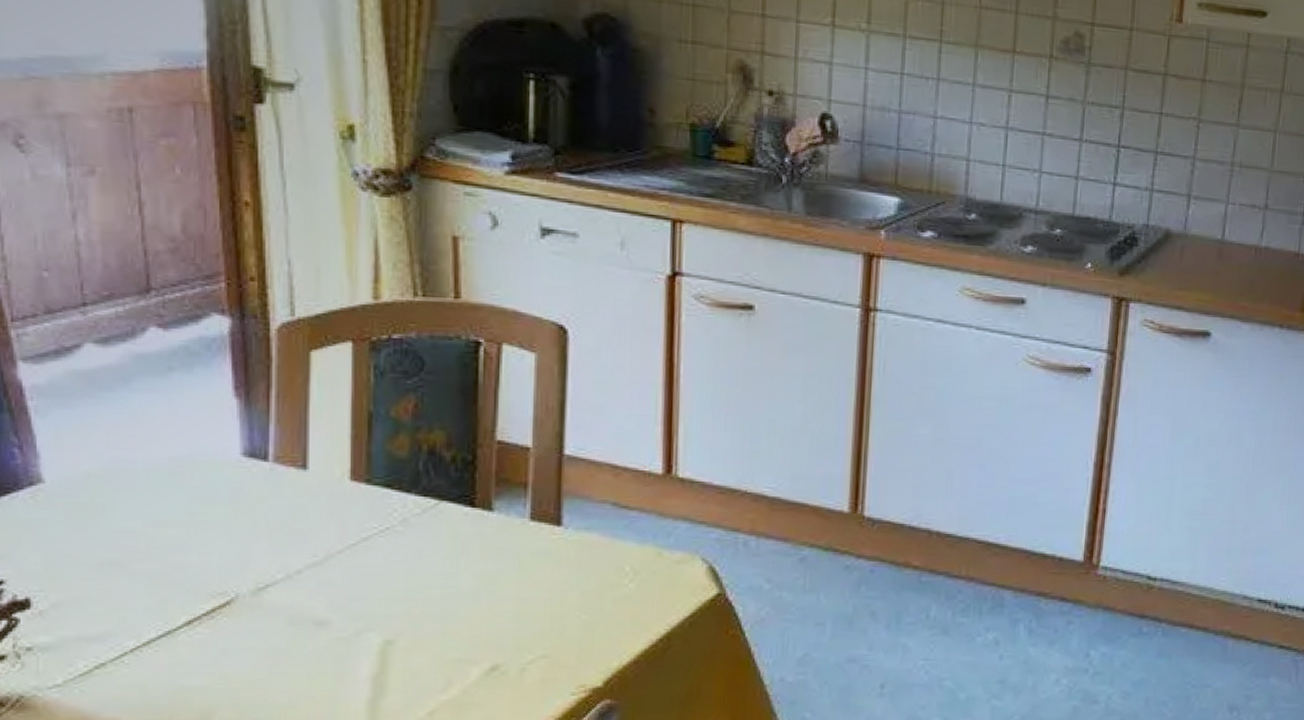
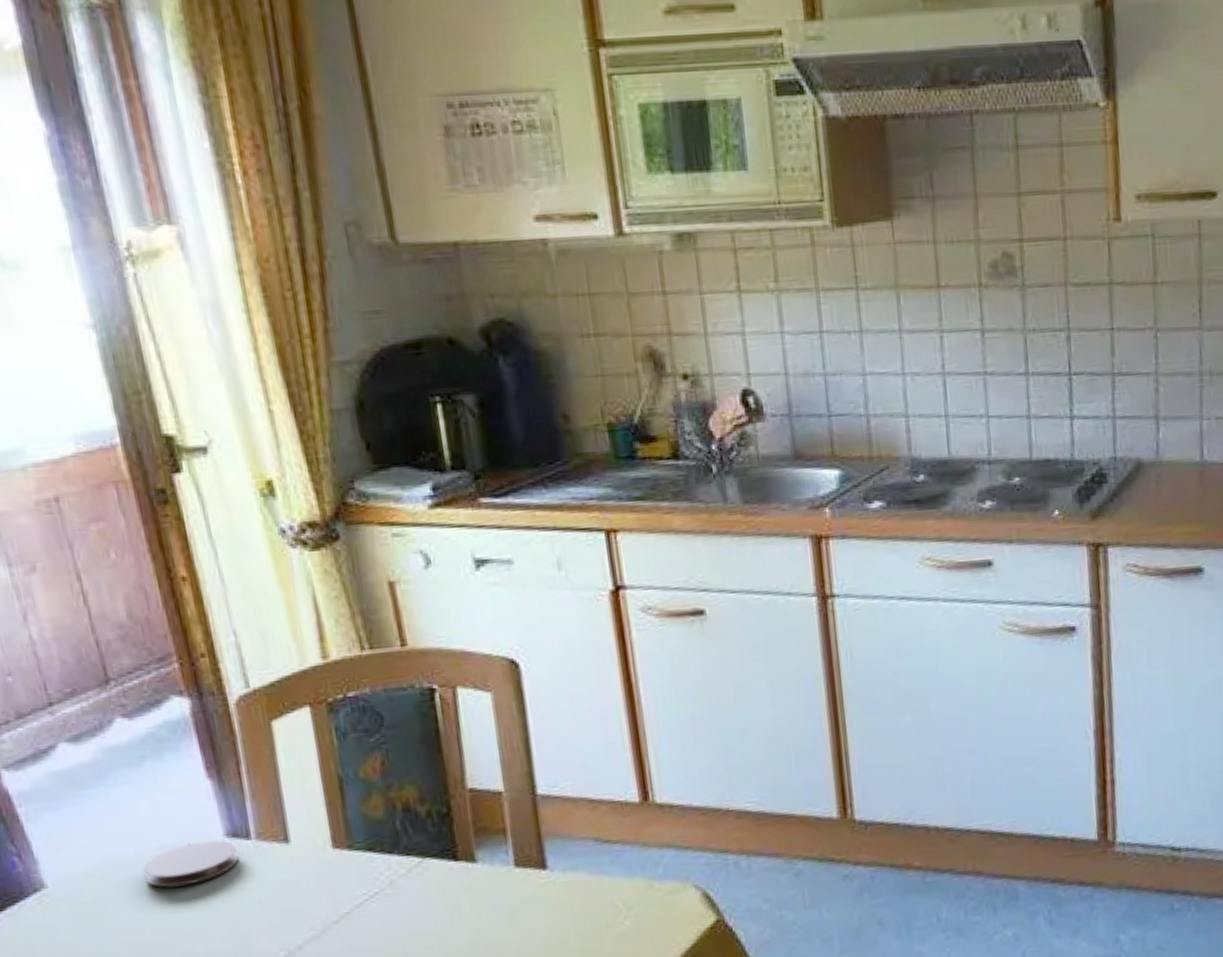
coaster: none [150,458,252,498] -> present [143,840,239,888]

